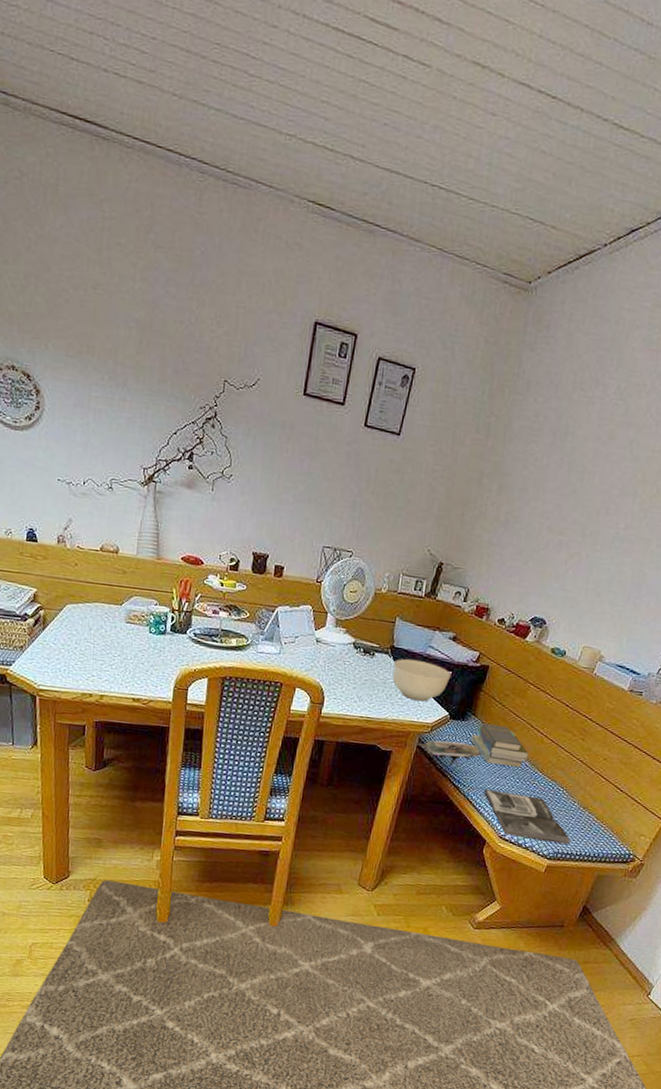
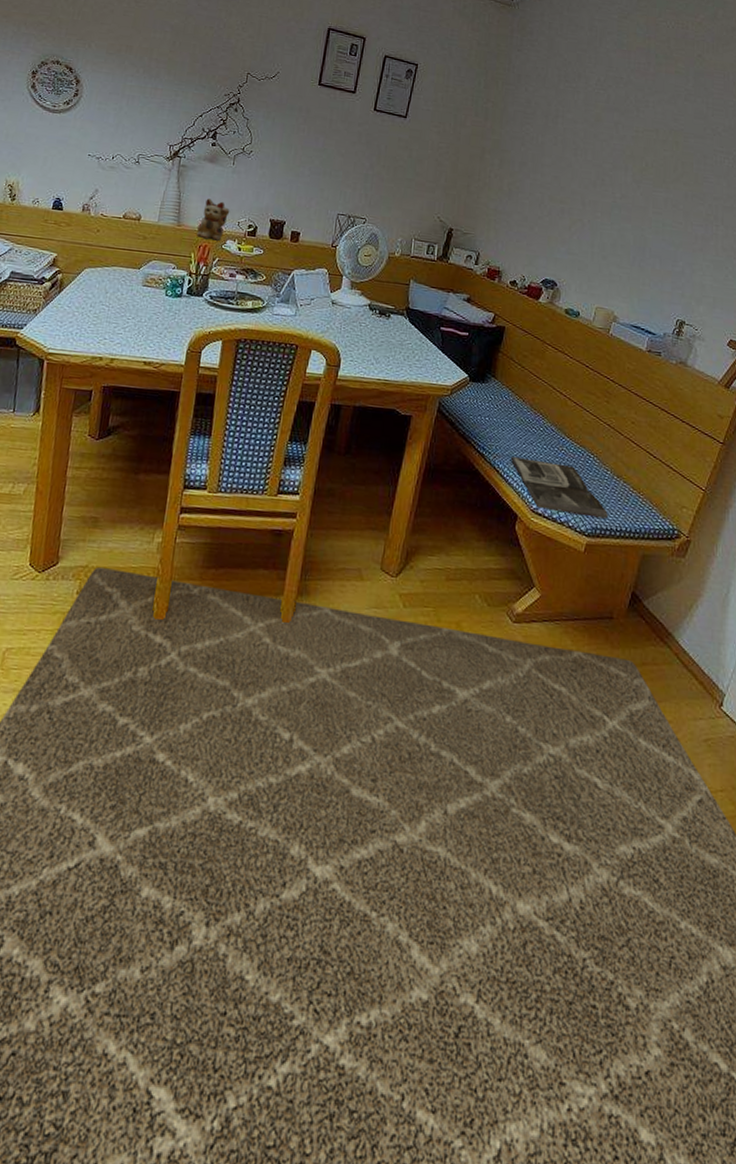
decorative figurine: none [177,529,211,576] -> present [197,198,230,241]
bowl: present [392,658,452,702] -> none [409,319,468,364]
magazine: present [416,740,481,766] -> none [437,403,504,432]
books: present [470,723,529,767] -> none [492,385,554,432]

